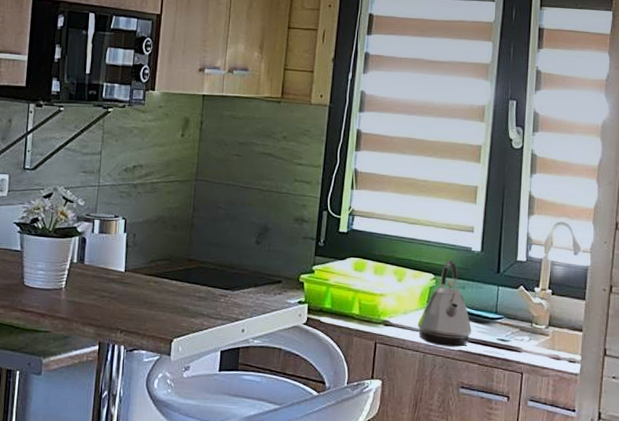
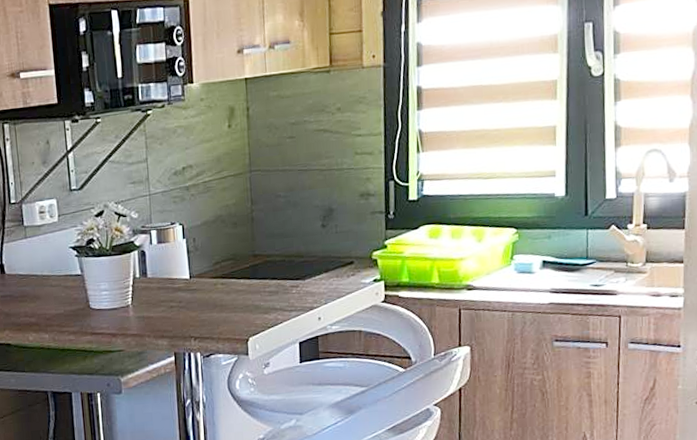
kettle: present [417,260,472,348] -> none [503,210,562,303]

